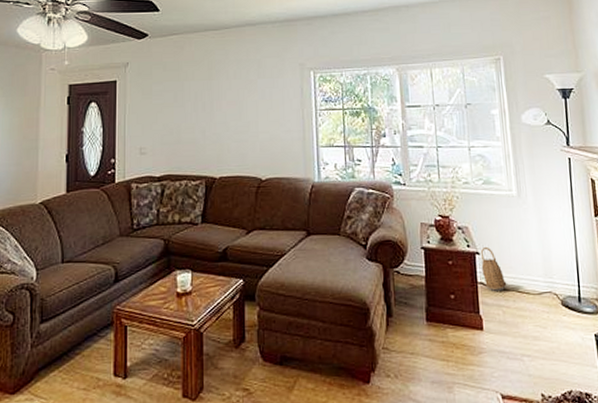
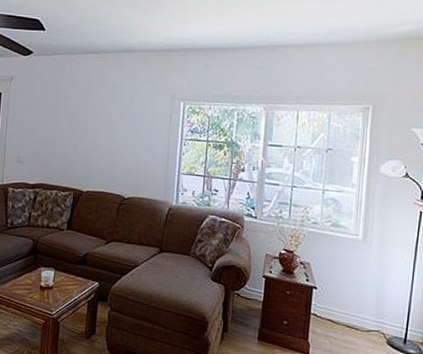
basket: present [480,246,507,291] -> none [316,282,338,324]

